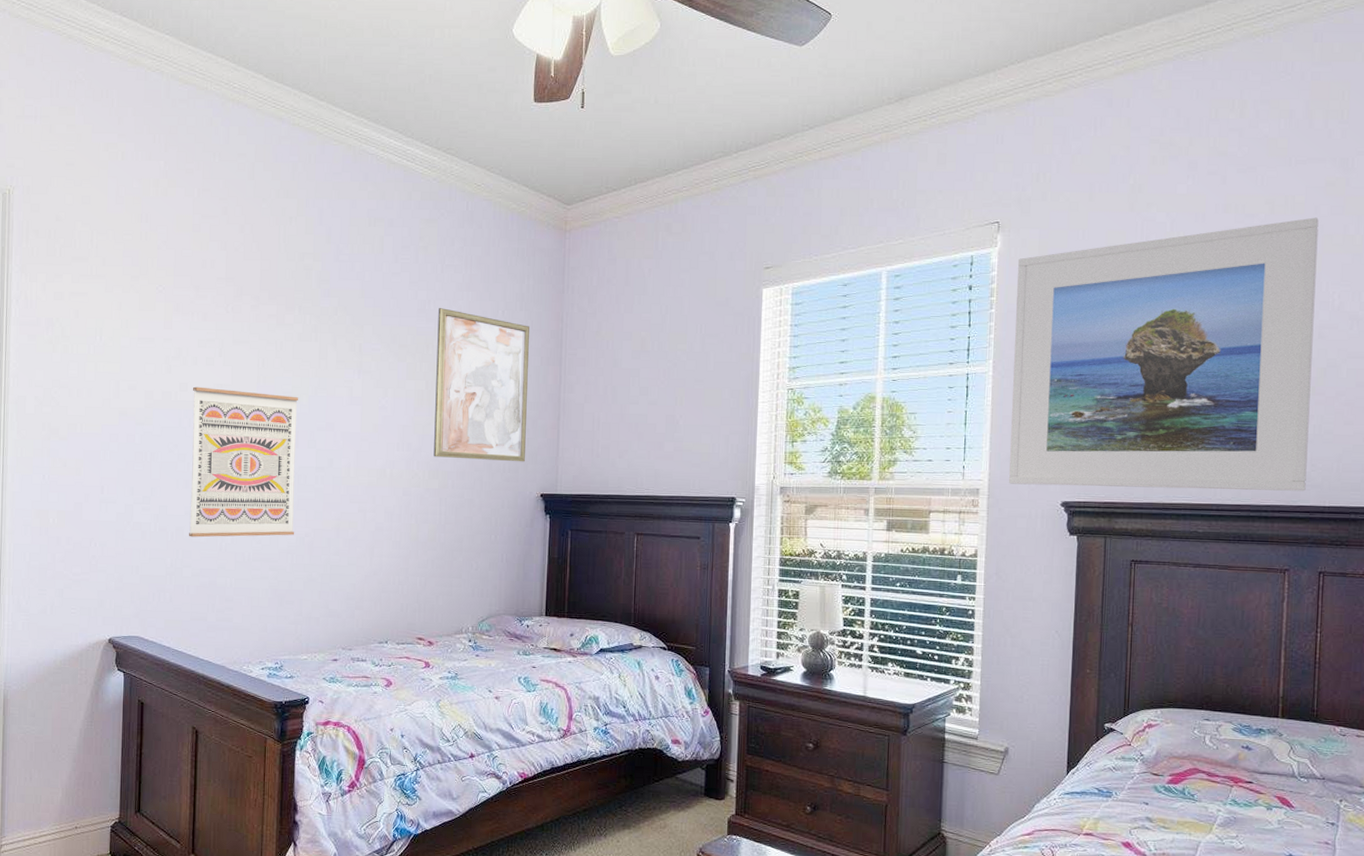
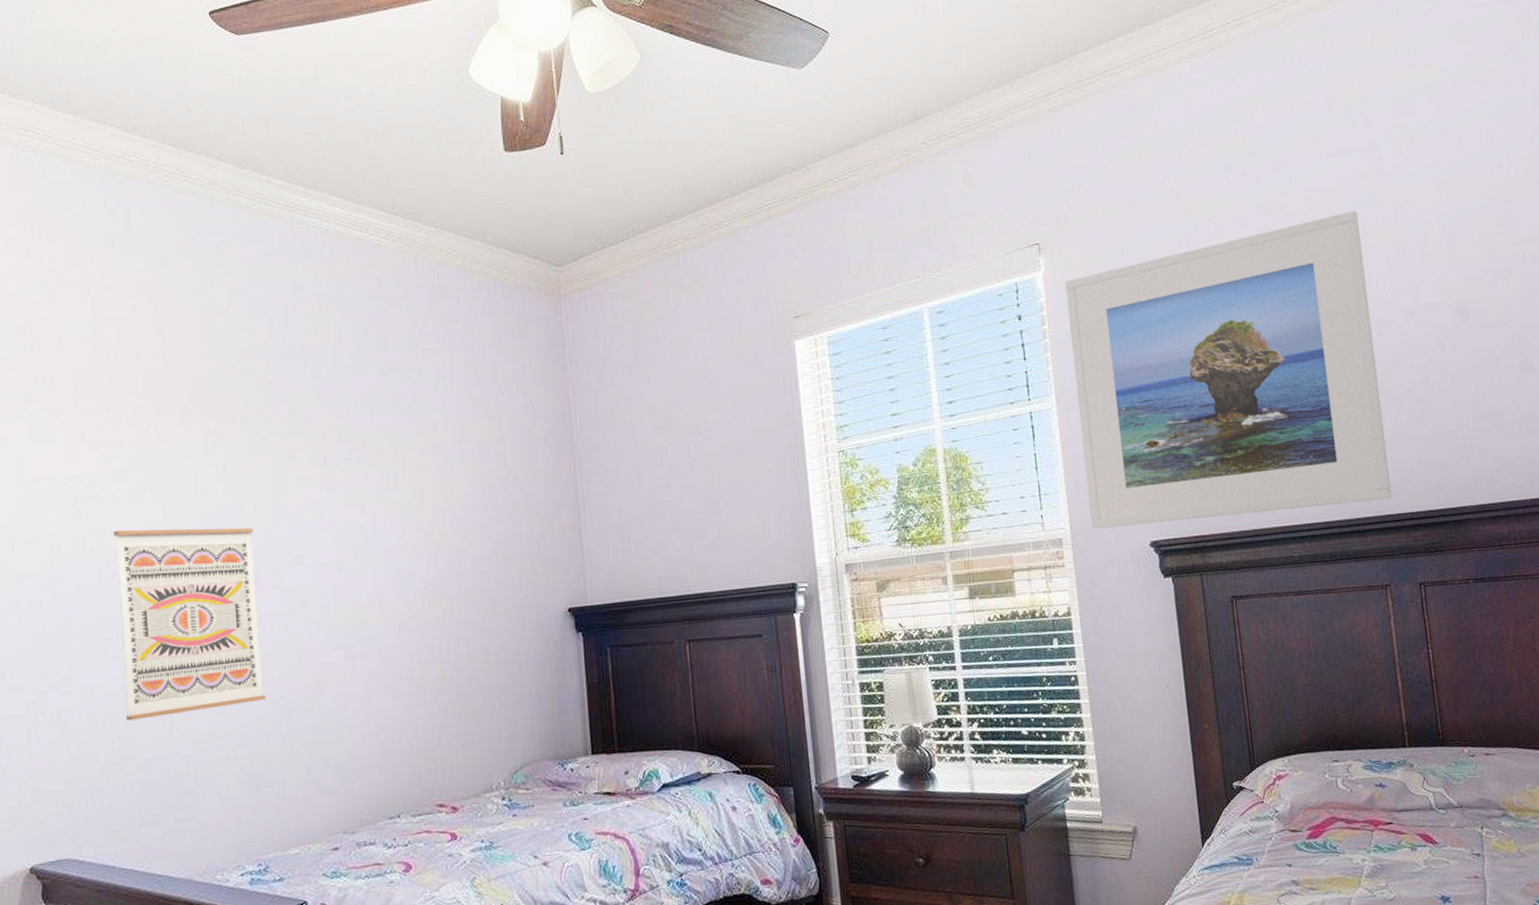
wall art: present [433,308,529,462] -> none [417,401,544,581]

